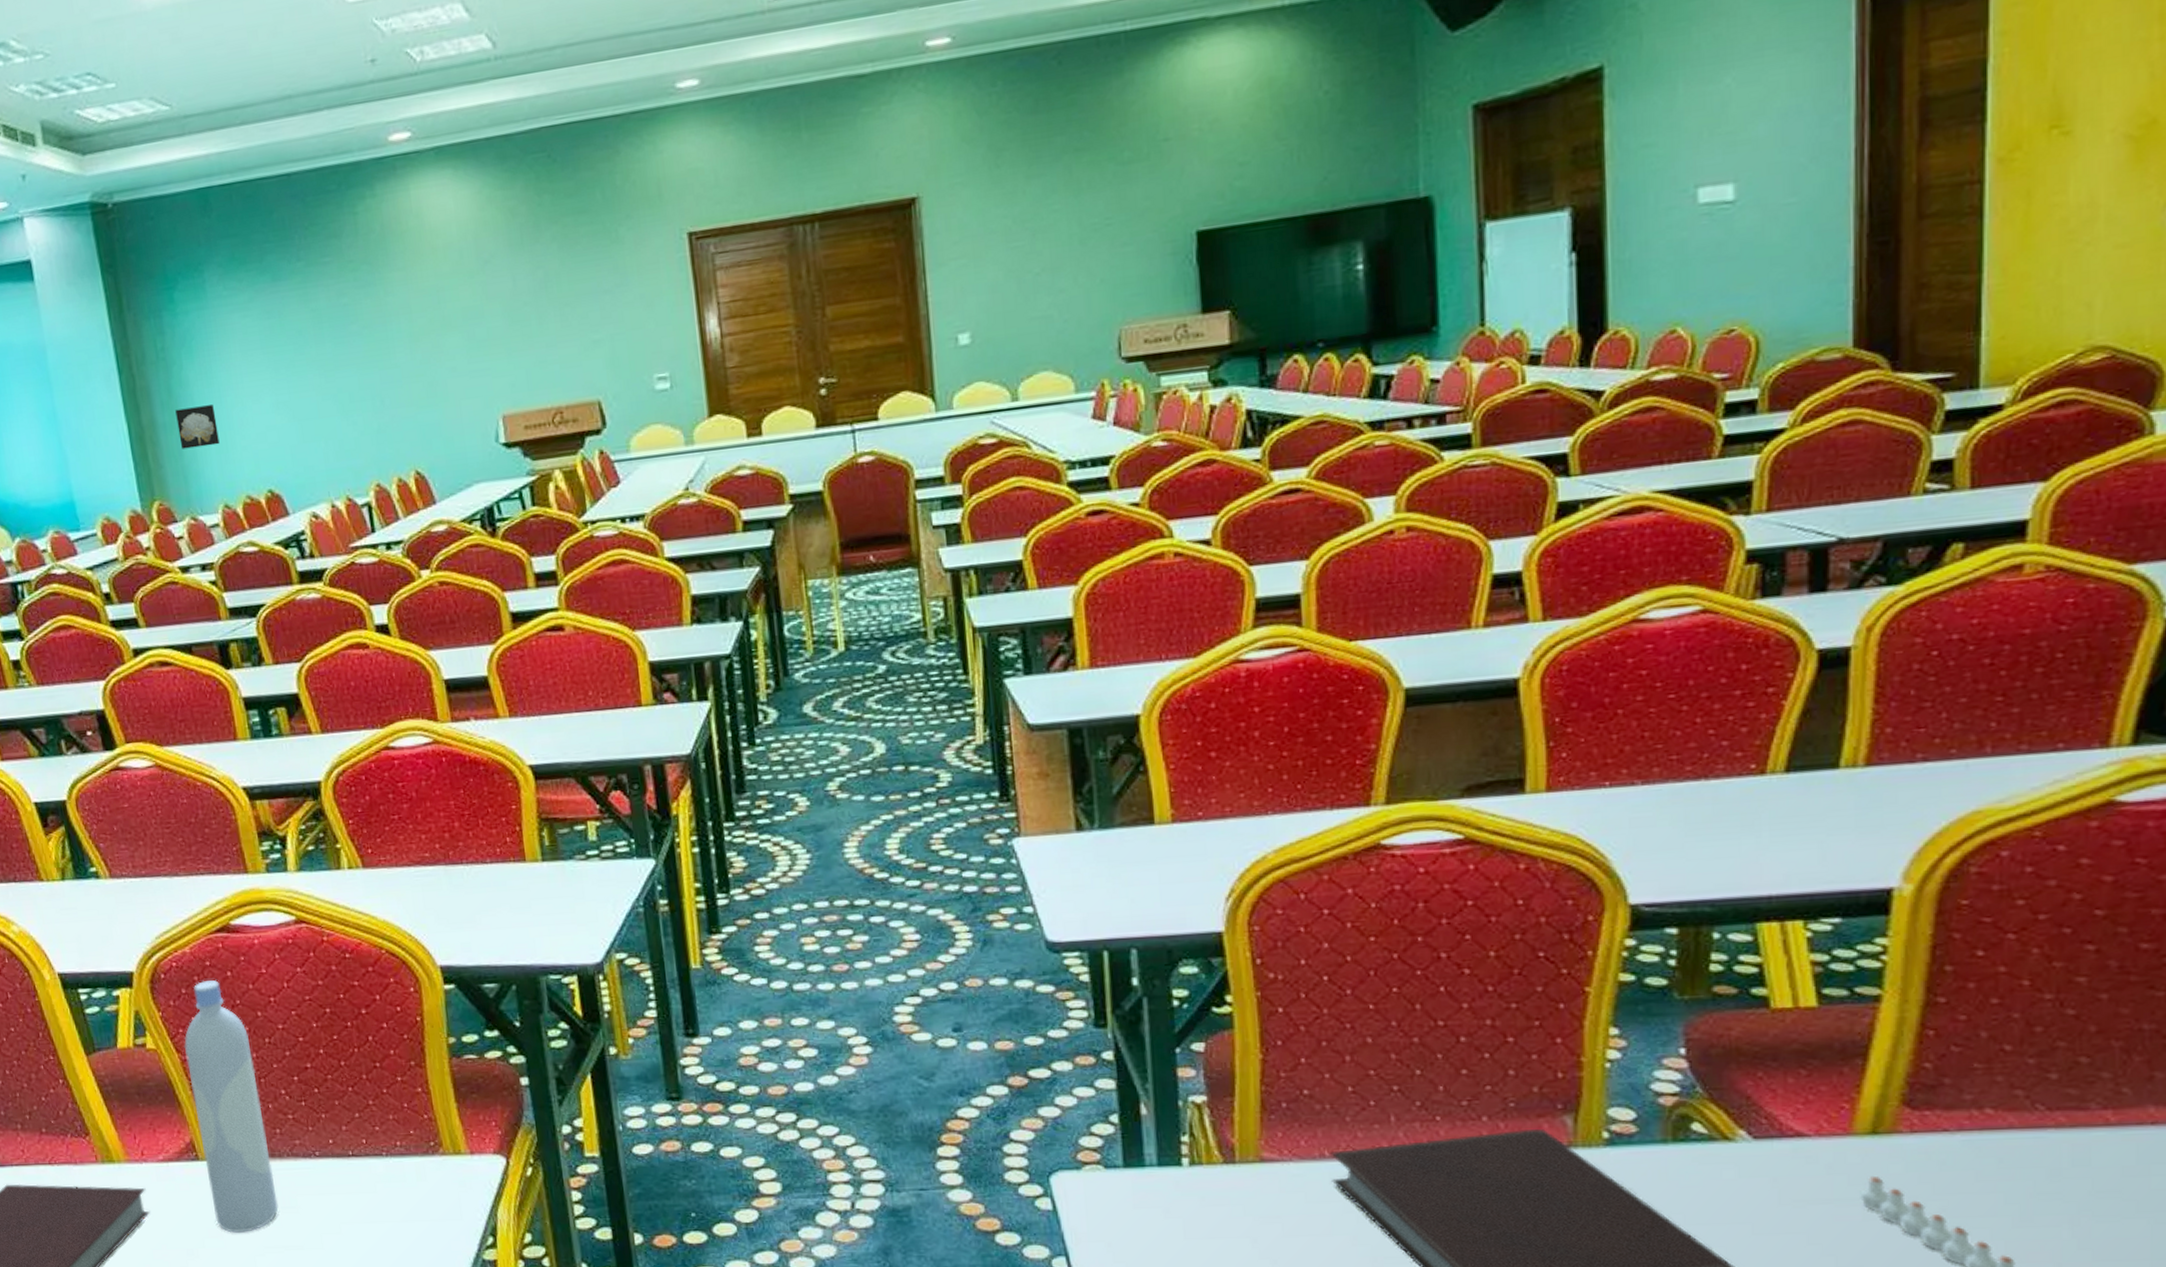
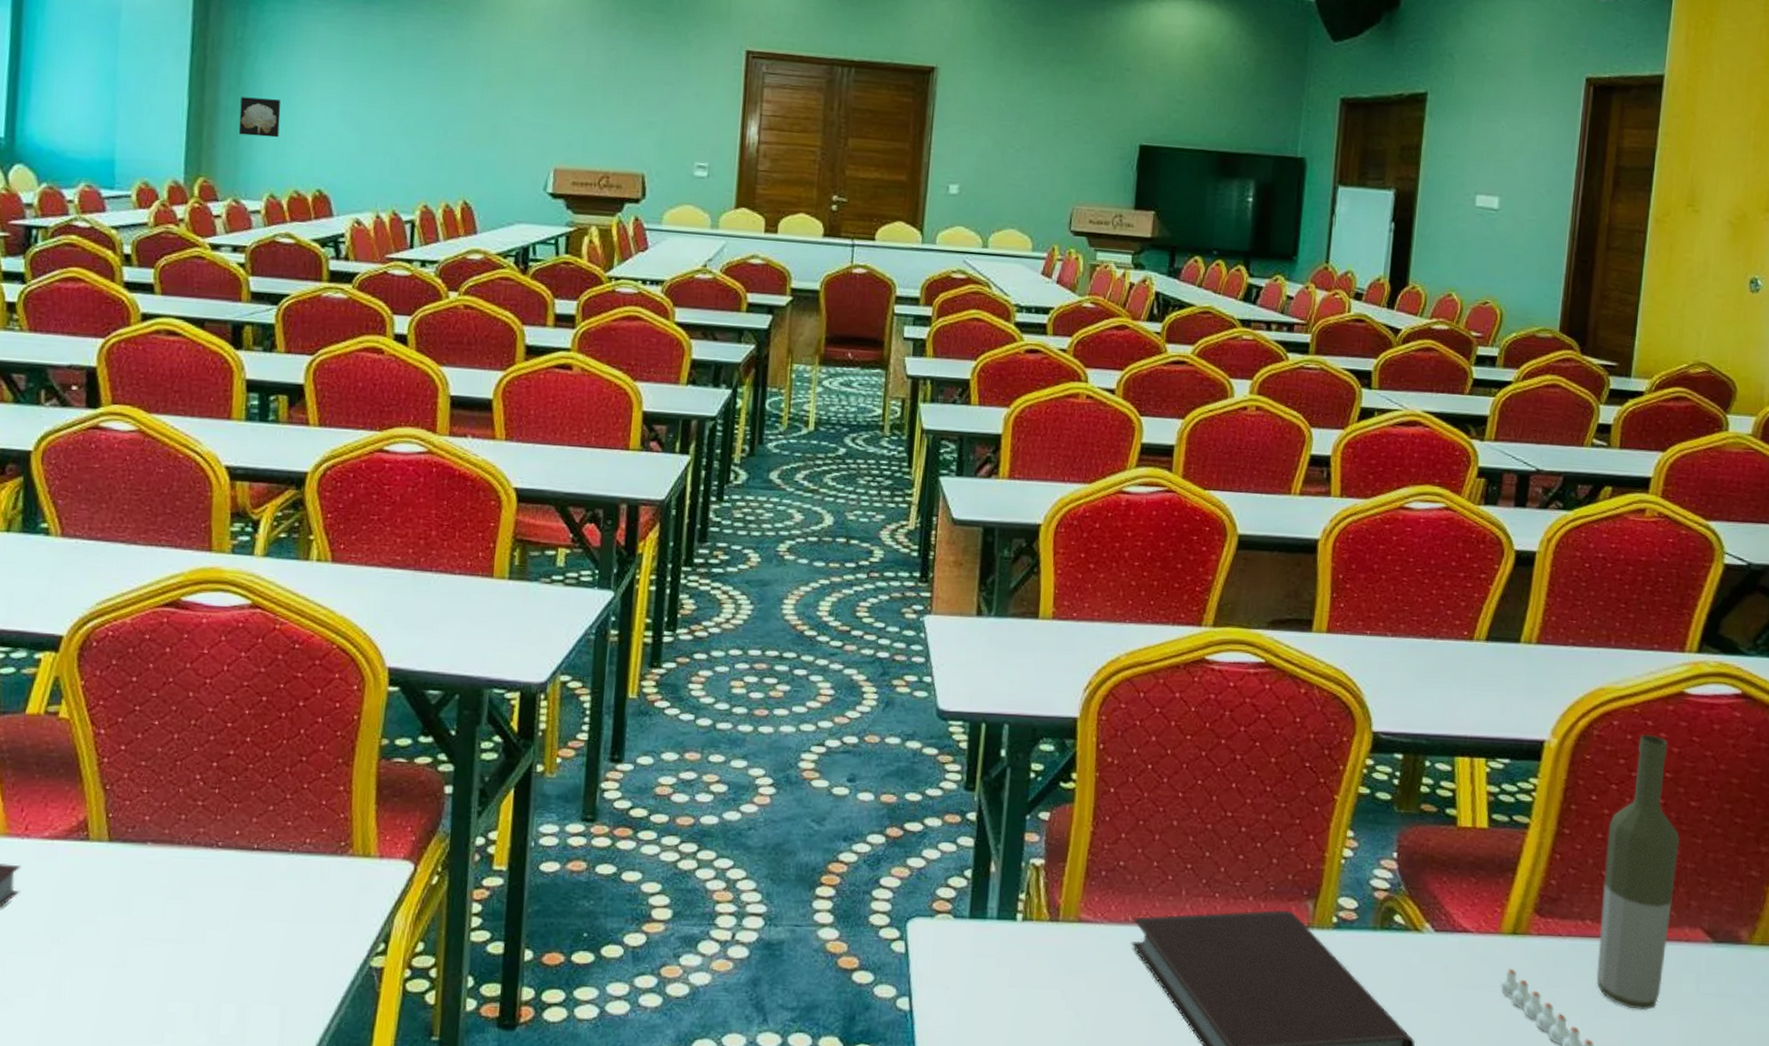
bottle: present [184,980,279,1233] -> none [93,654,174,921]
bottle: none [2008,862,2129,1216] -> present [1596,733,1680,1011]

